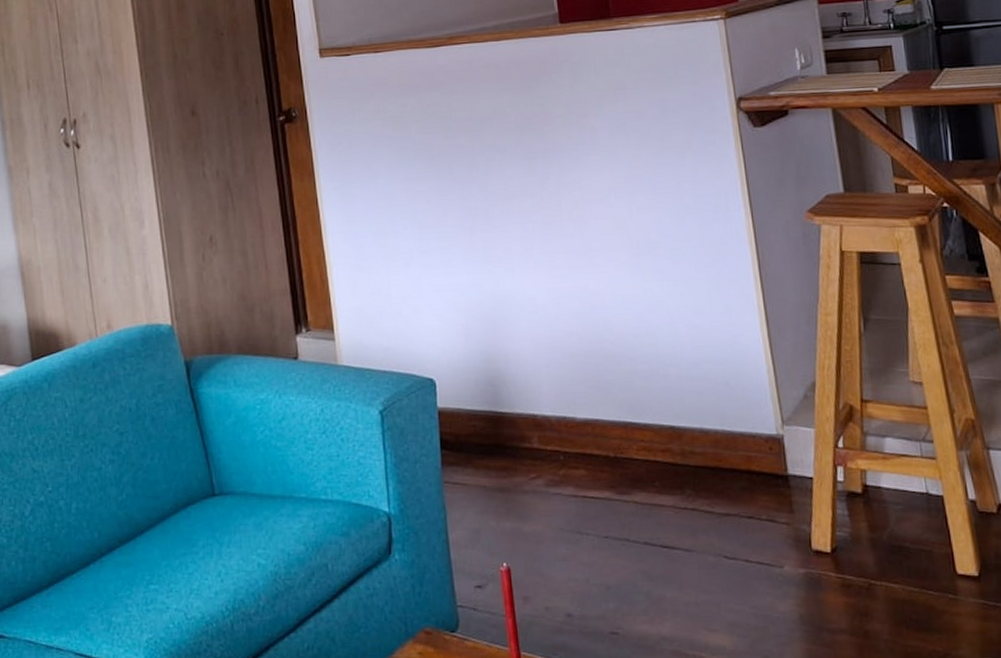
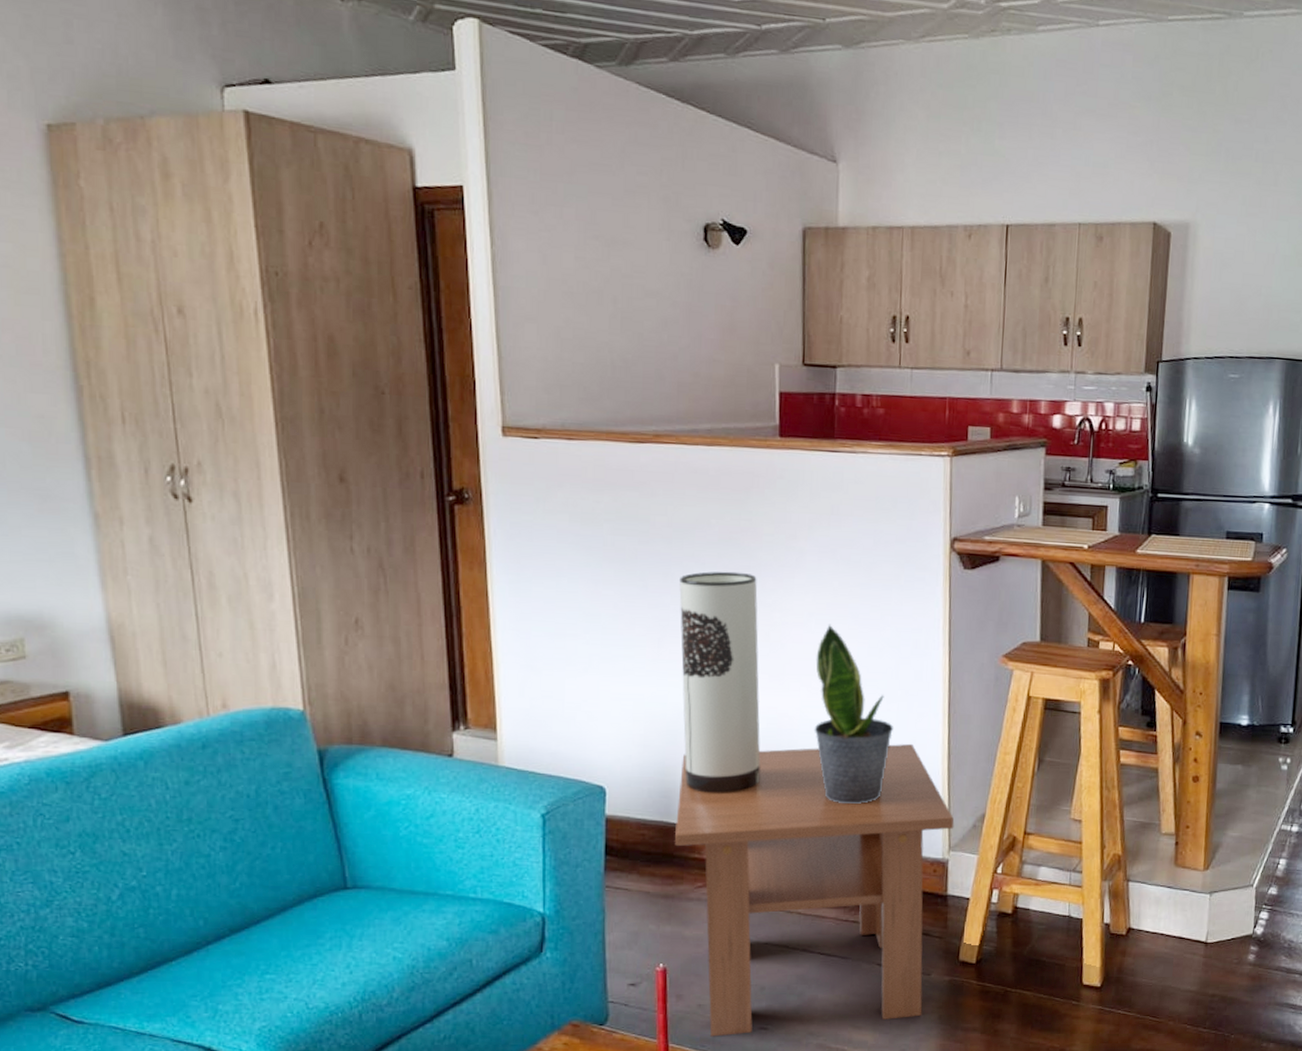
table lamp: none [483,155,580,379] -> present [679,571,761,793]
coffee table: none [503,311,784,643] -> present [675,743,955,1037]
potted plant: none [619,197,707,382] -> present [814,624,894,805]

